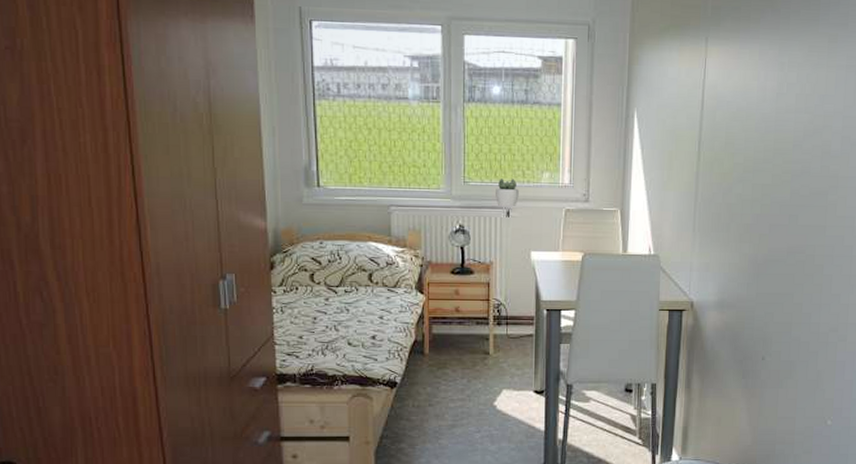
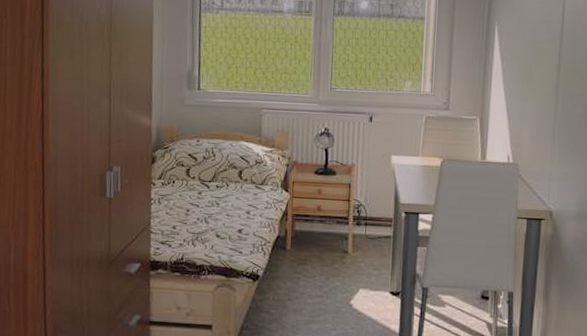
succulent plant: present [496,178,519,206] -> none [360,86,382,112]

